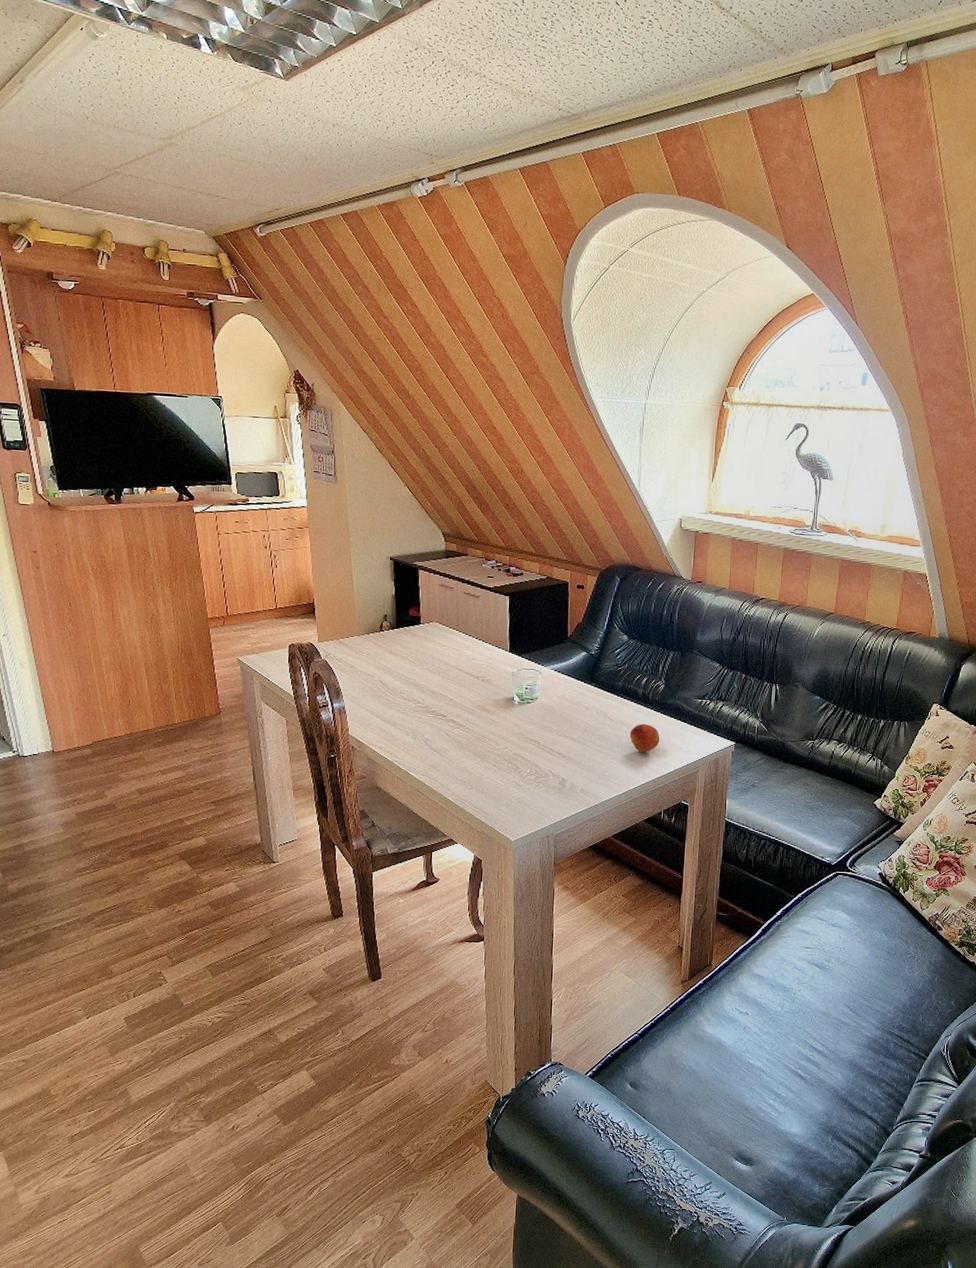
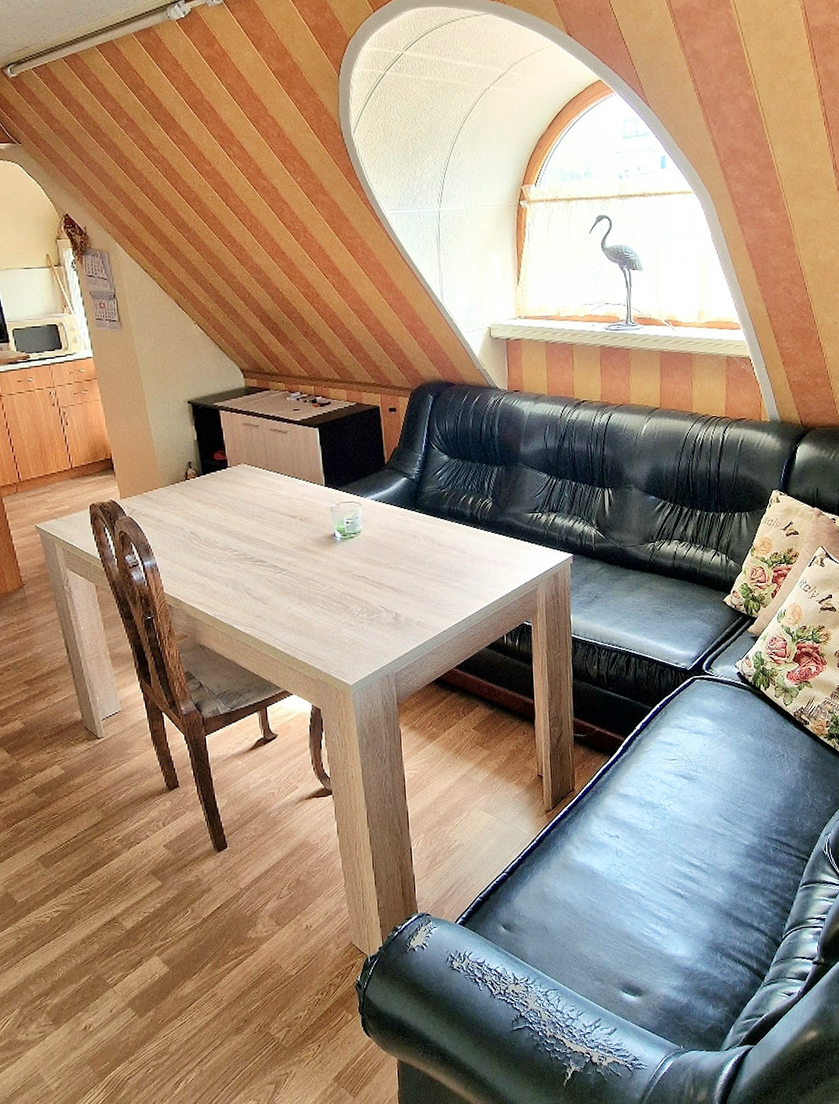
fruit: present [629,723,660,753] -> none [461,545,494,576]

